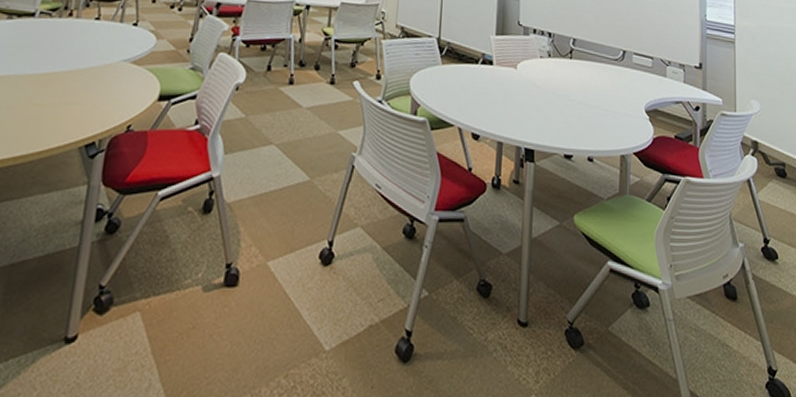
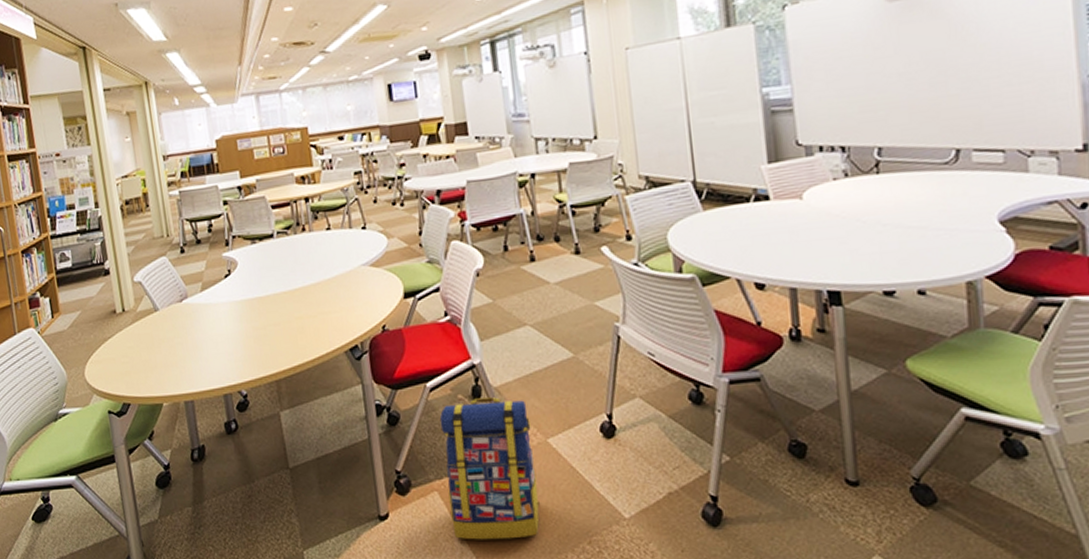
backpack: none [146,213,255,370] -> present [439,397,540,540]

